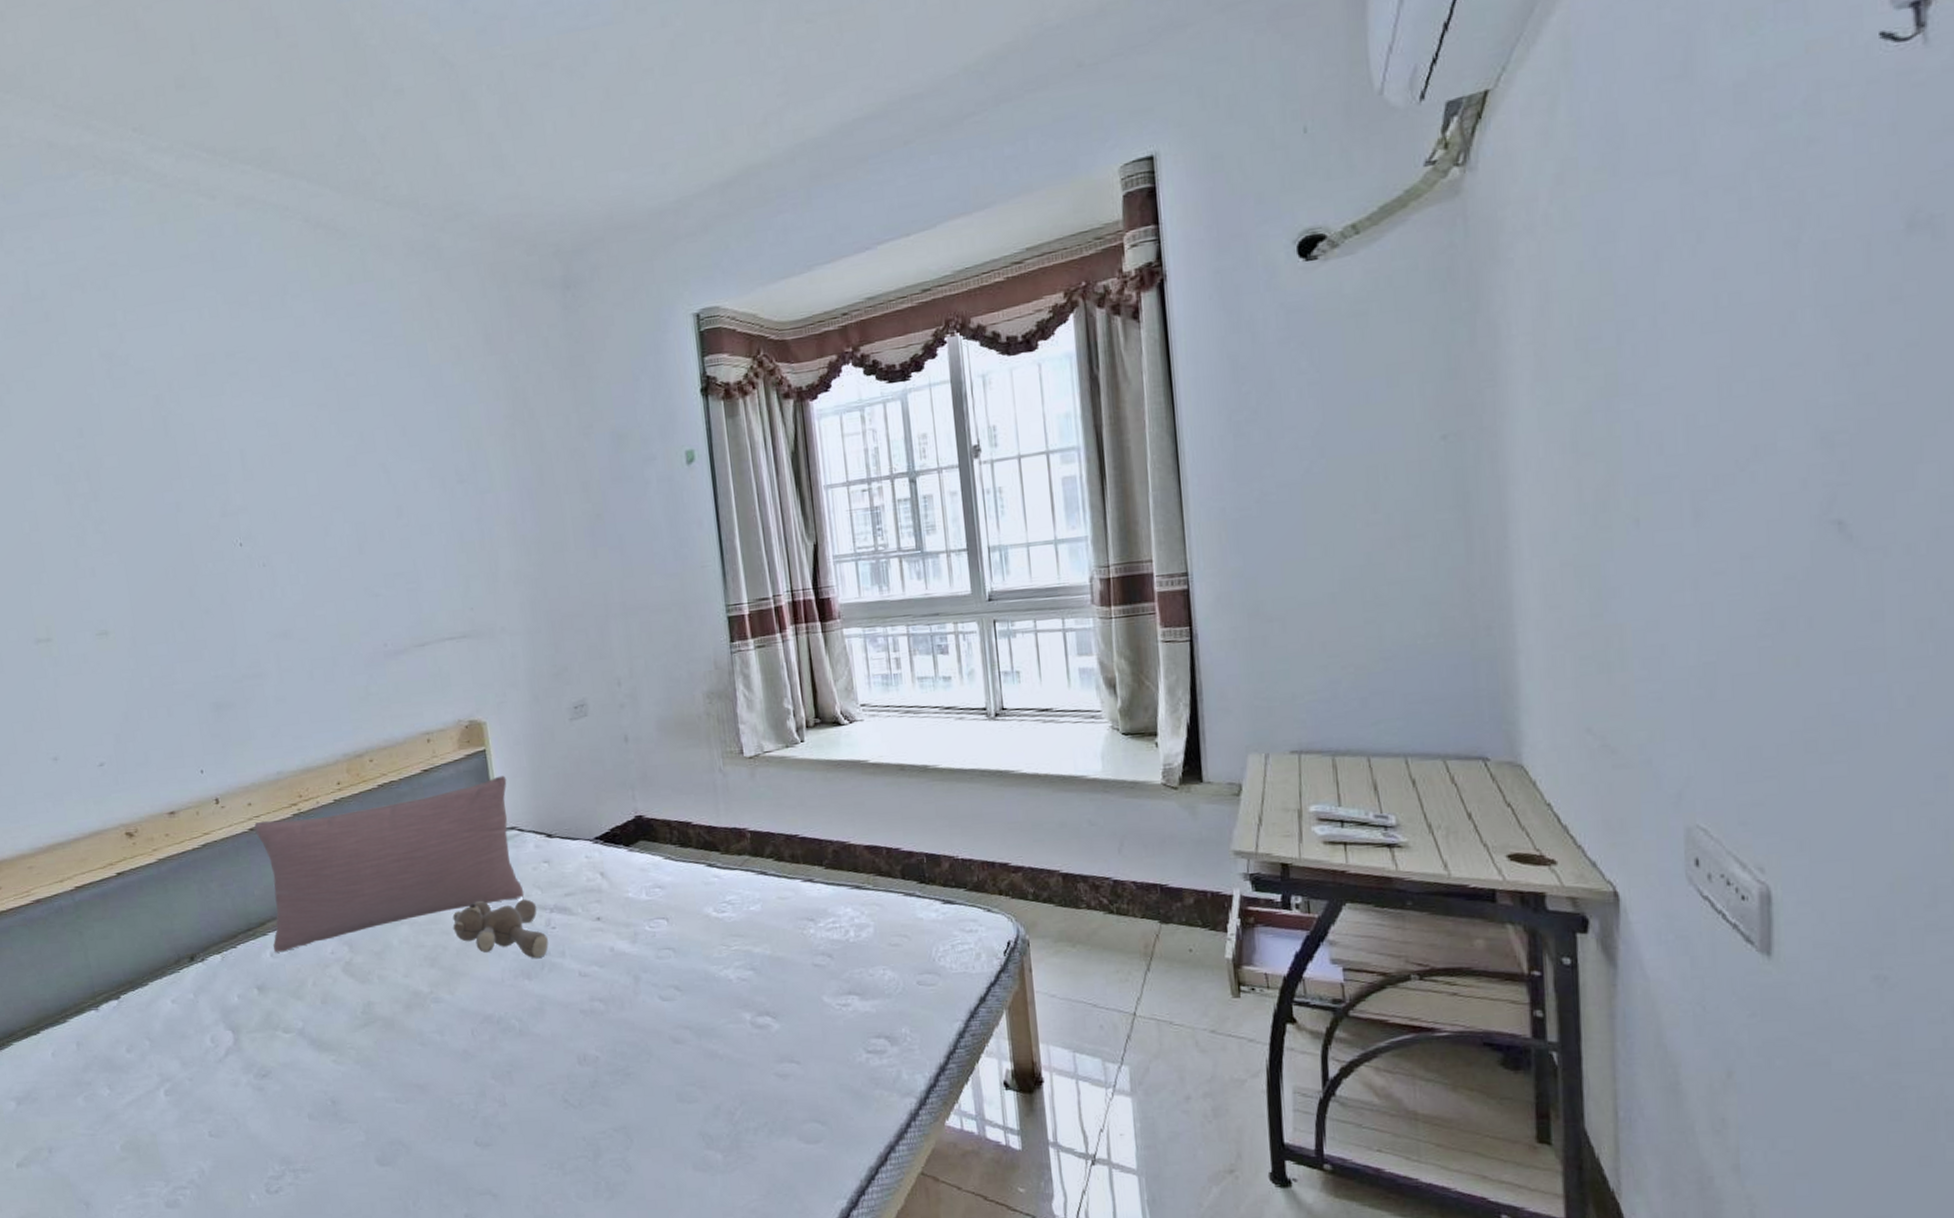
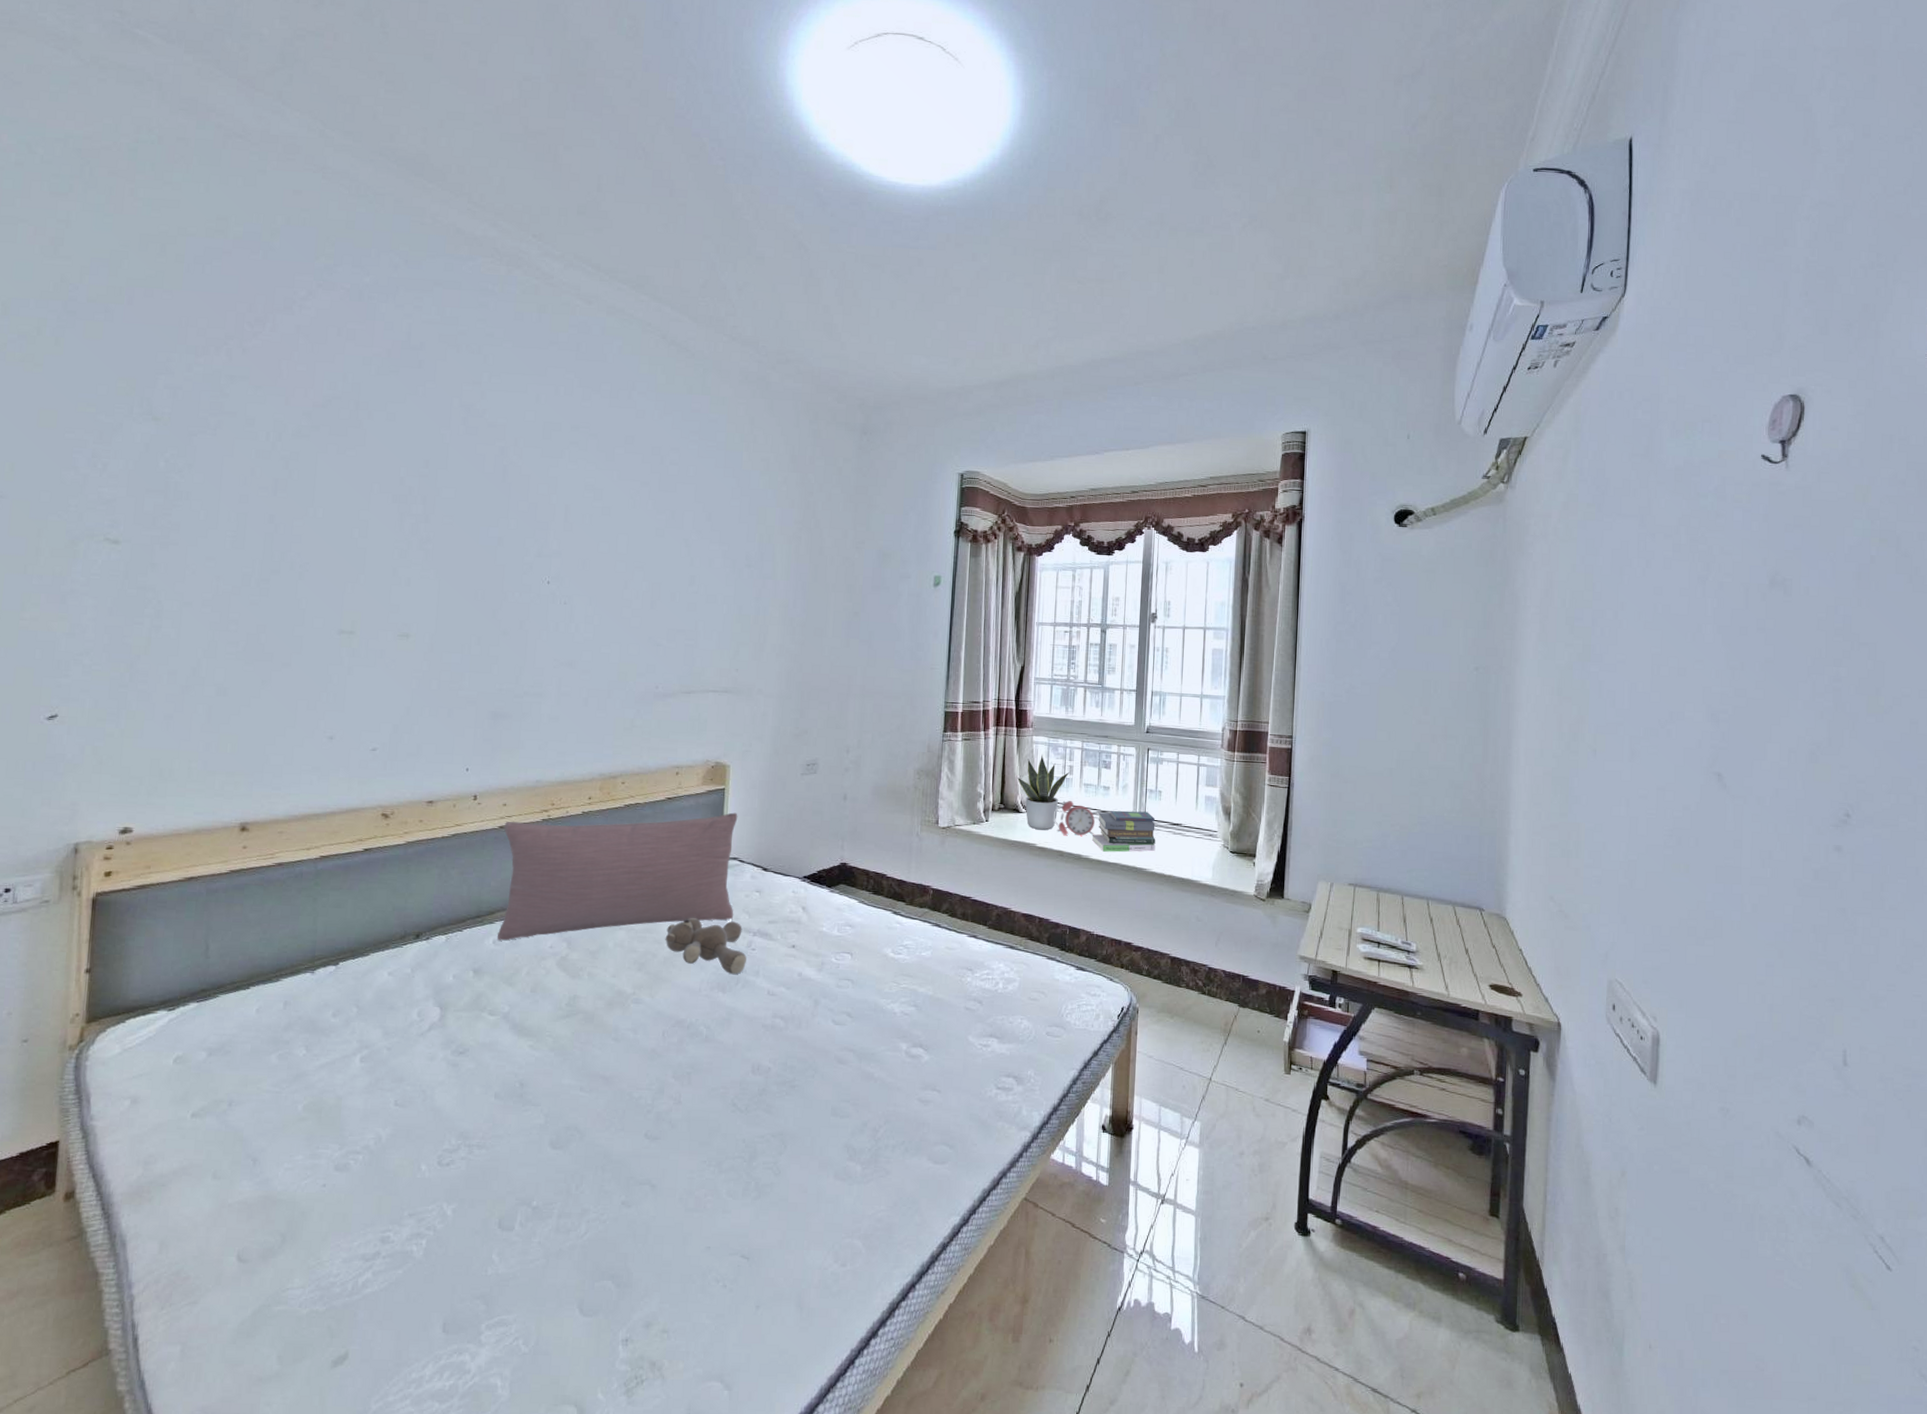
potted plant: none [831,649,897,743] -> present [1017,754,1070,830]
alarm clock: none [883,701,943,744] -> present [1053,800,1100,836]
books: none [937,700,1022,758] -> present [1091,810,1156,853]

